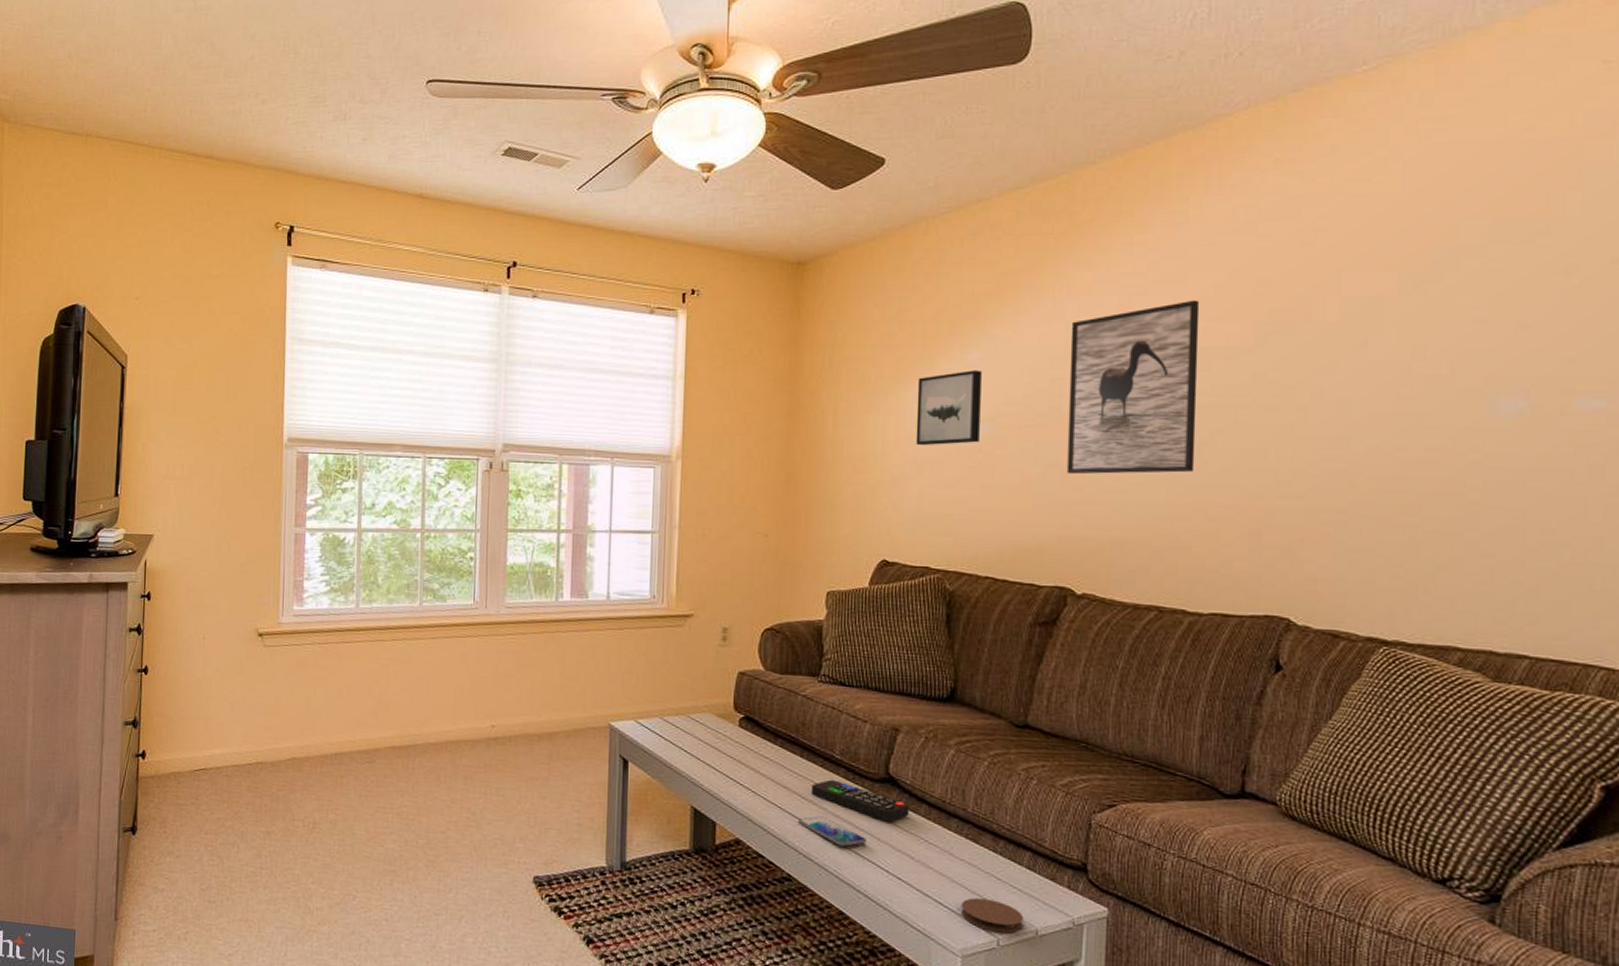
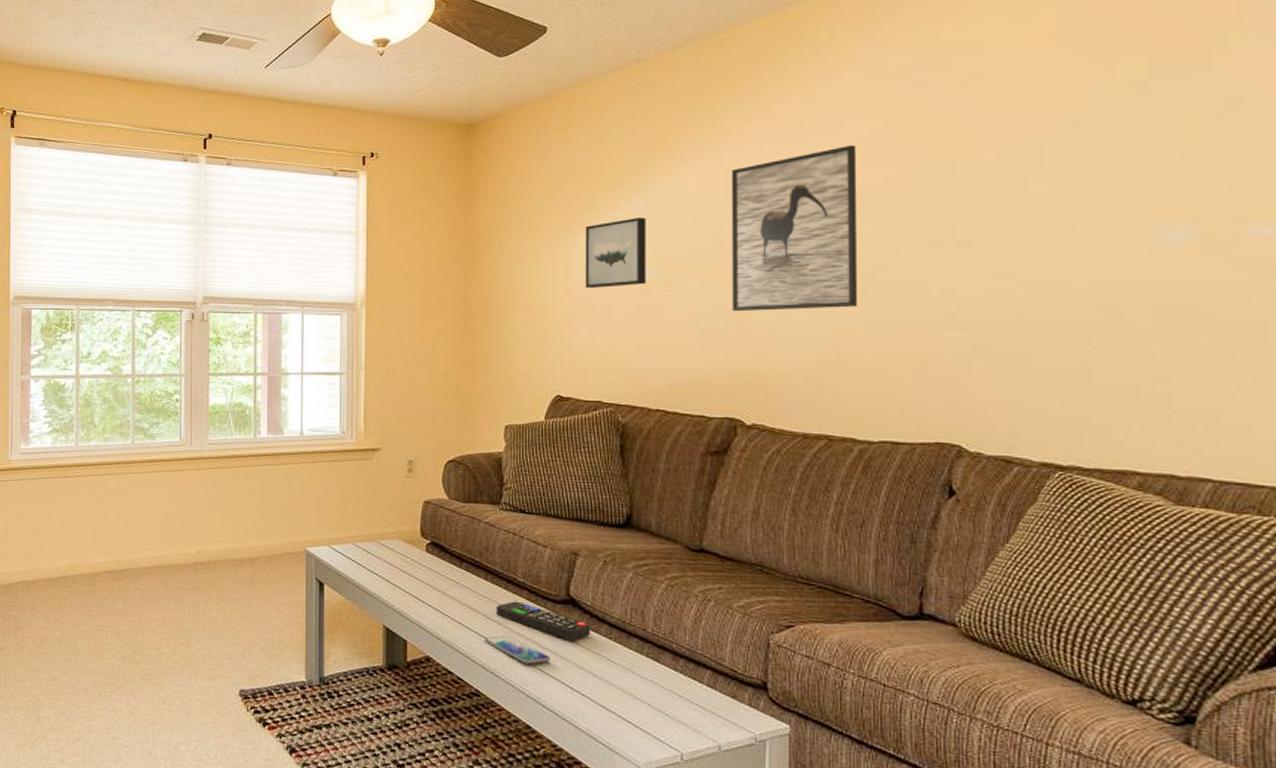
coaster: present [960,898,1024,934] -> none [644,714,706,749]

